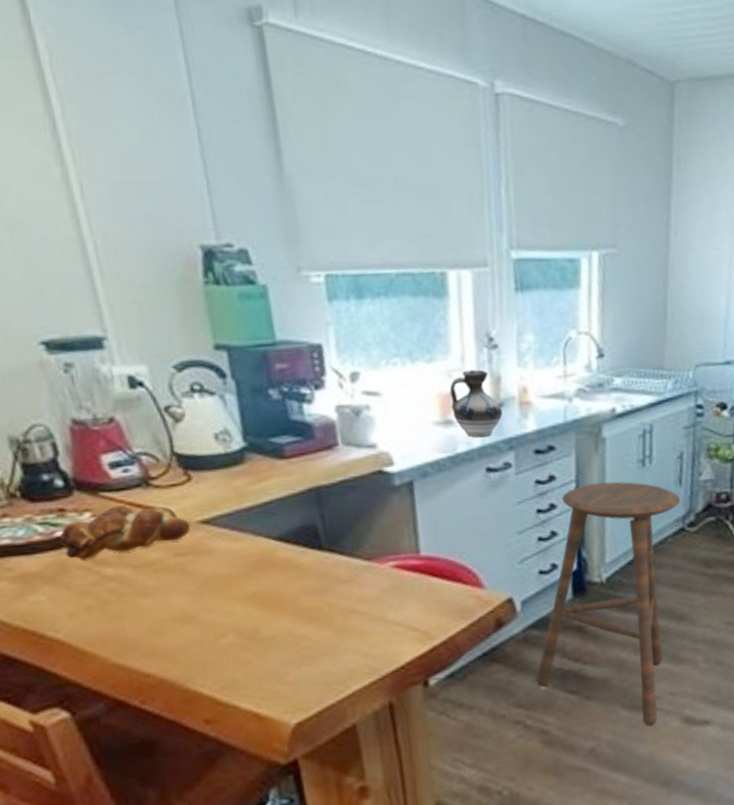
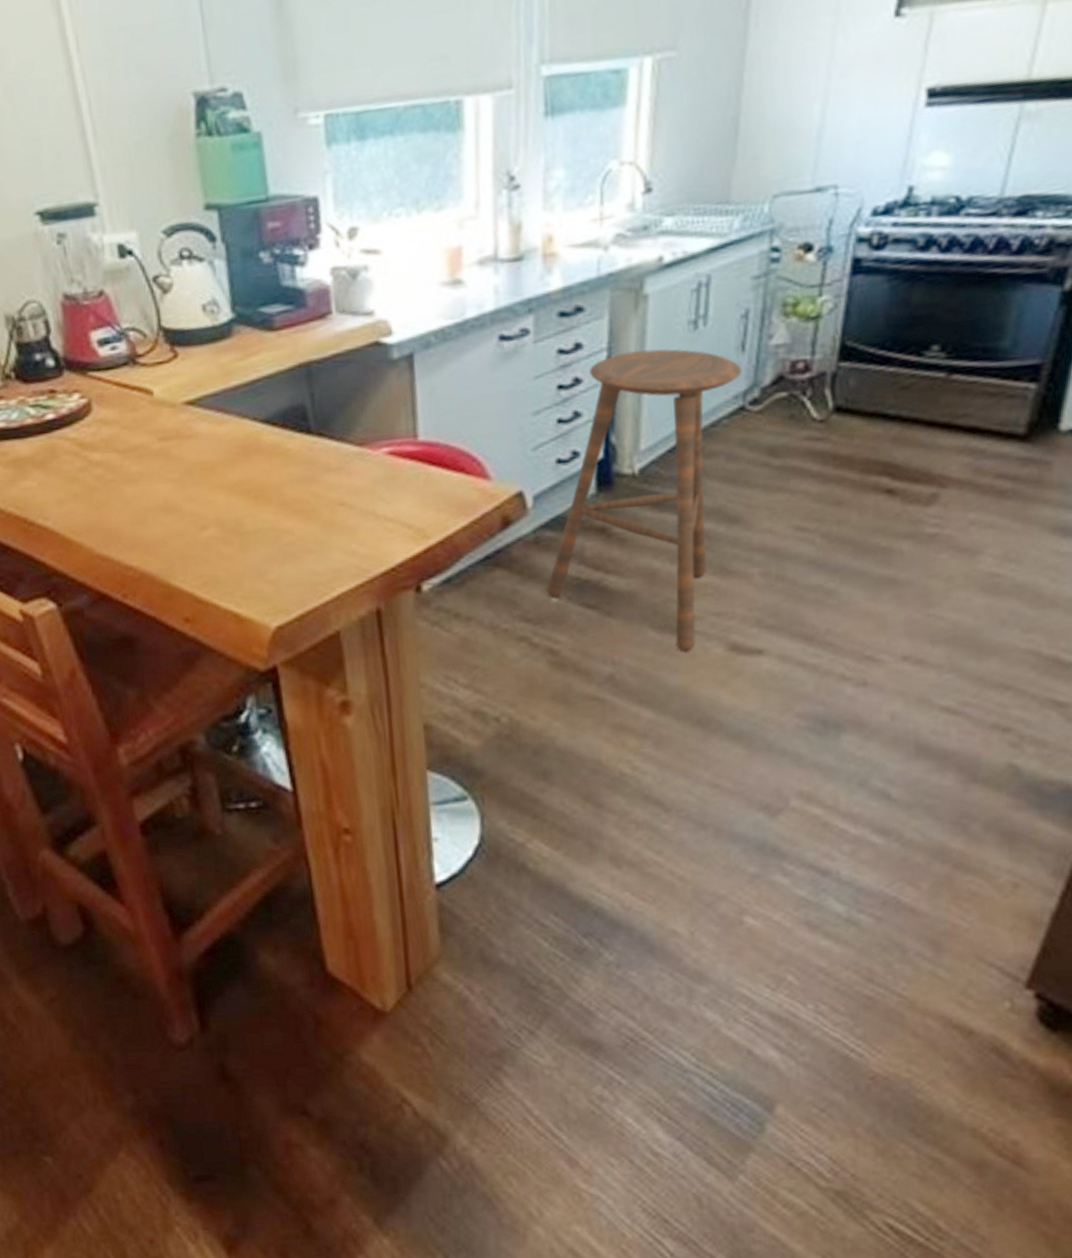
bread loaf: present [59,505,191,560] -> none [49,385,175,445]
ceramic jug: present [449,369,503,438] -> none [460,216,522,300]

